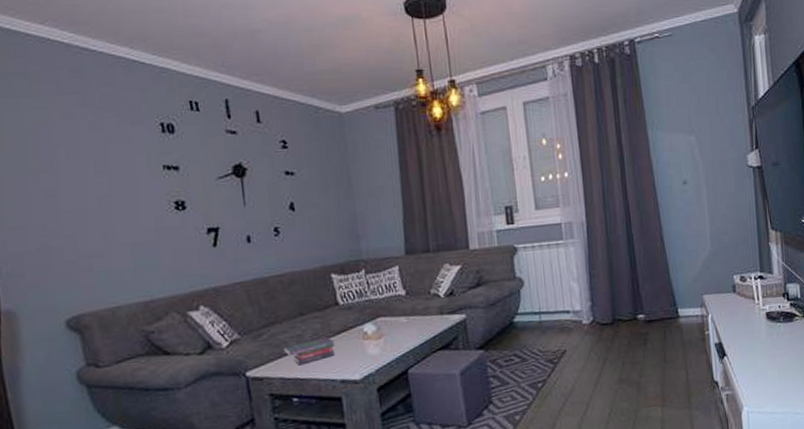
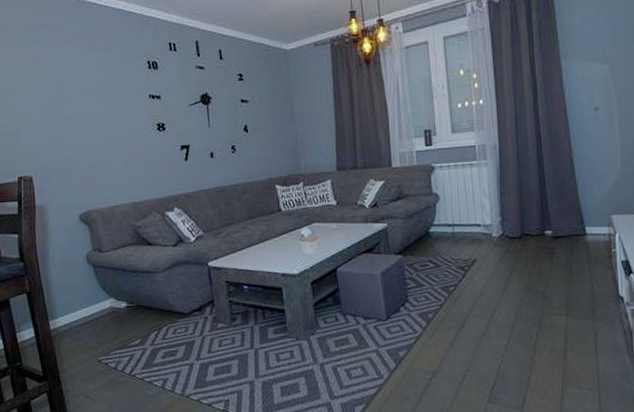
books: present [283,337,335,366] -> none [237,238,278,260]

